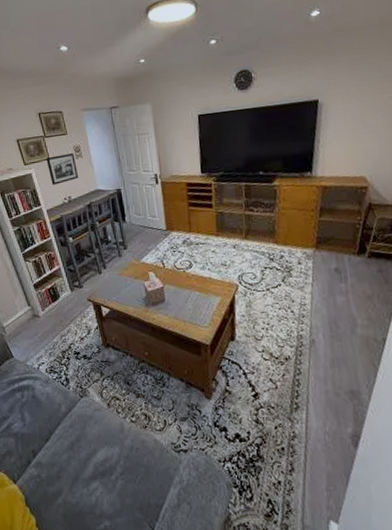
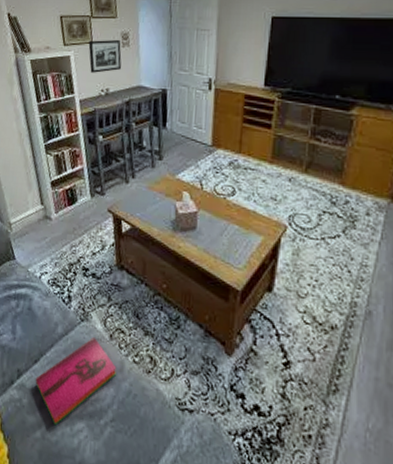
hardback book: none [49,408,118,490] -> present [35,336,117,426]

